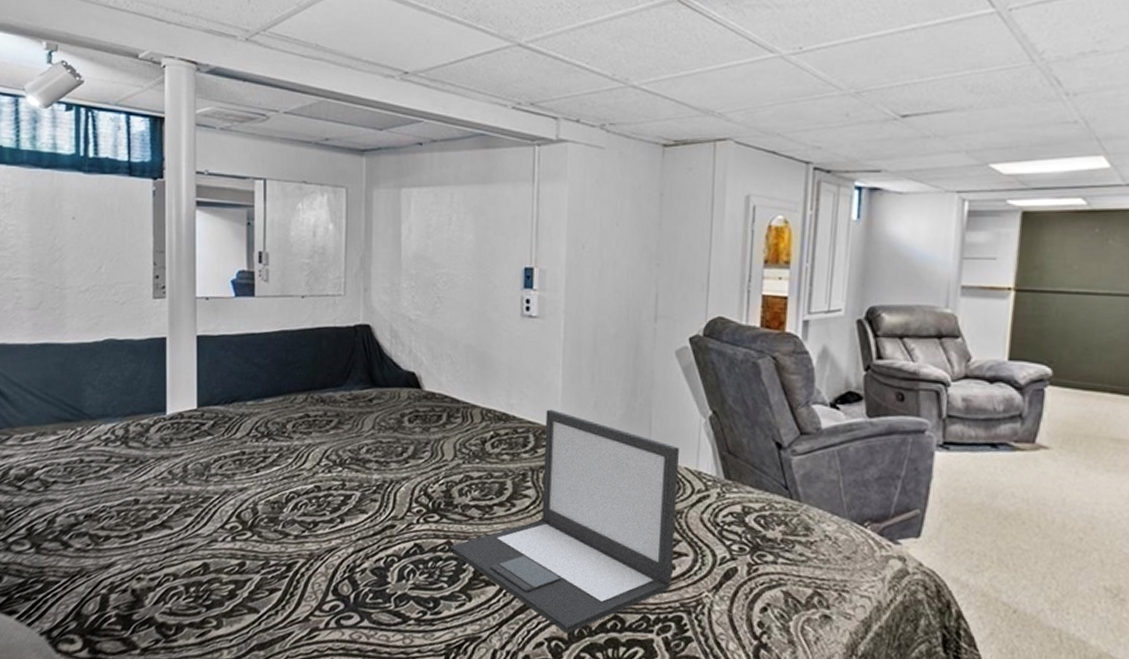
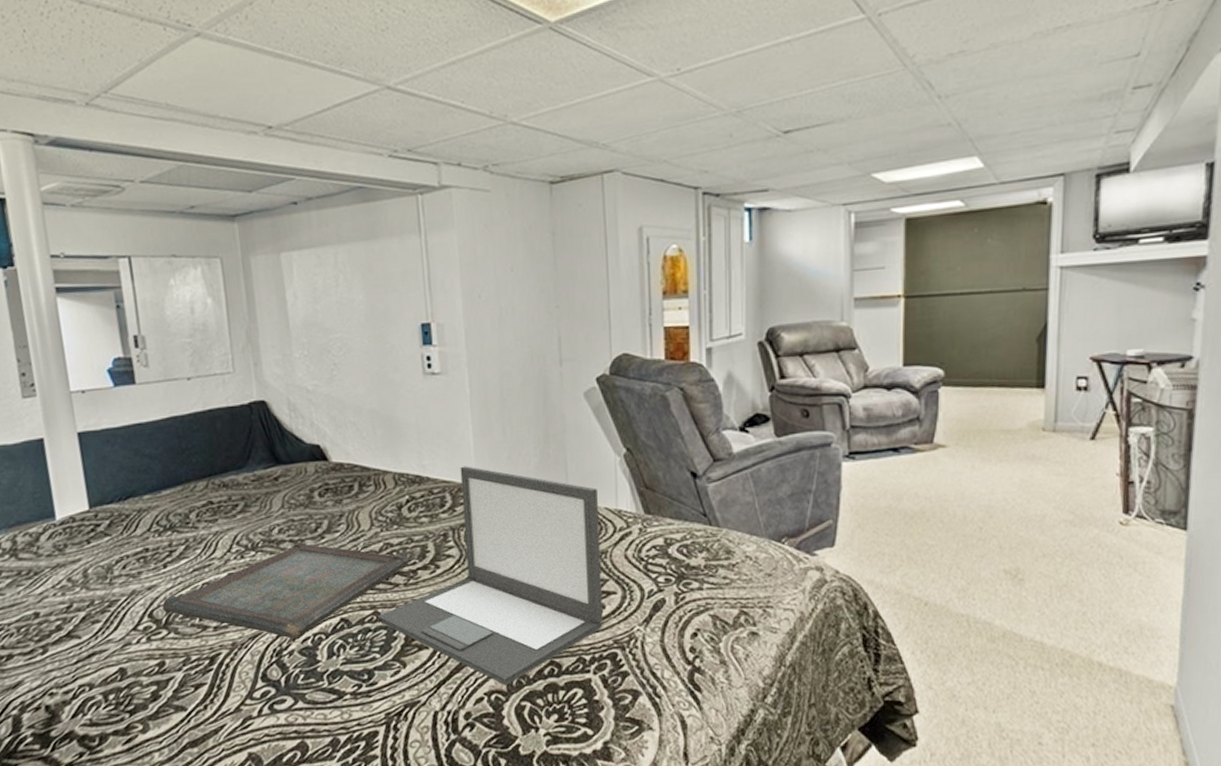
serving tray: none [250,464,487,558] -> present [162,542,409,639]

